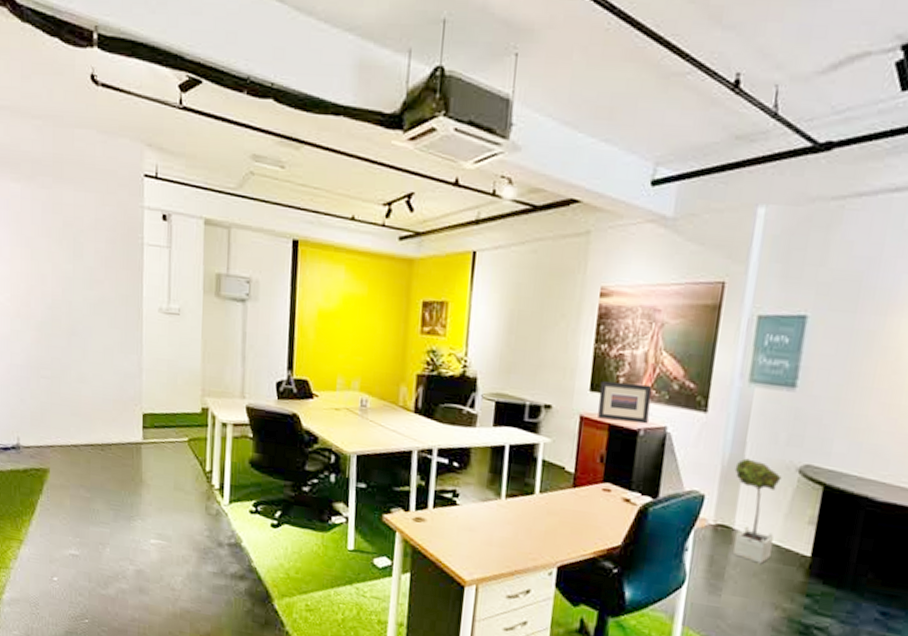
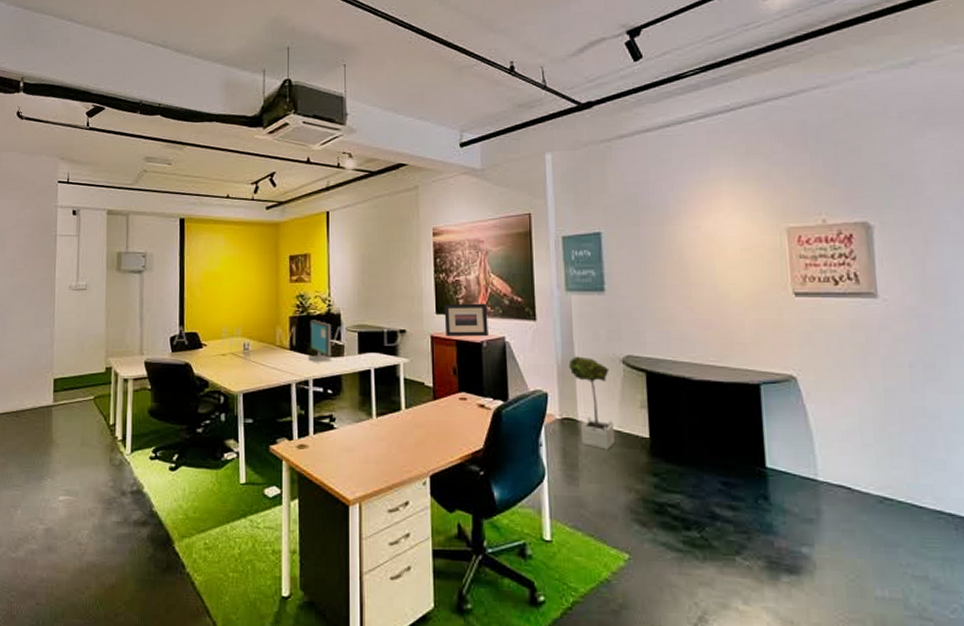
computer monitor: none [433,381,465,432] -> present [307,320,331,363]

